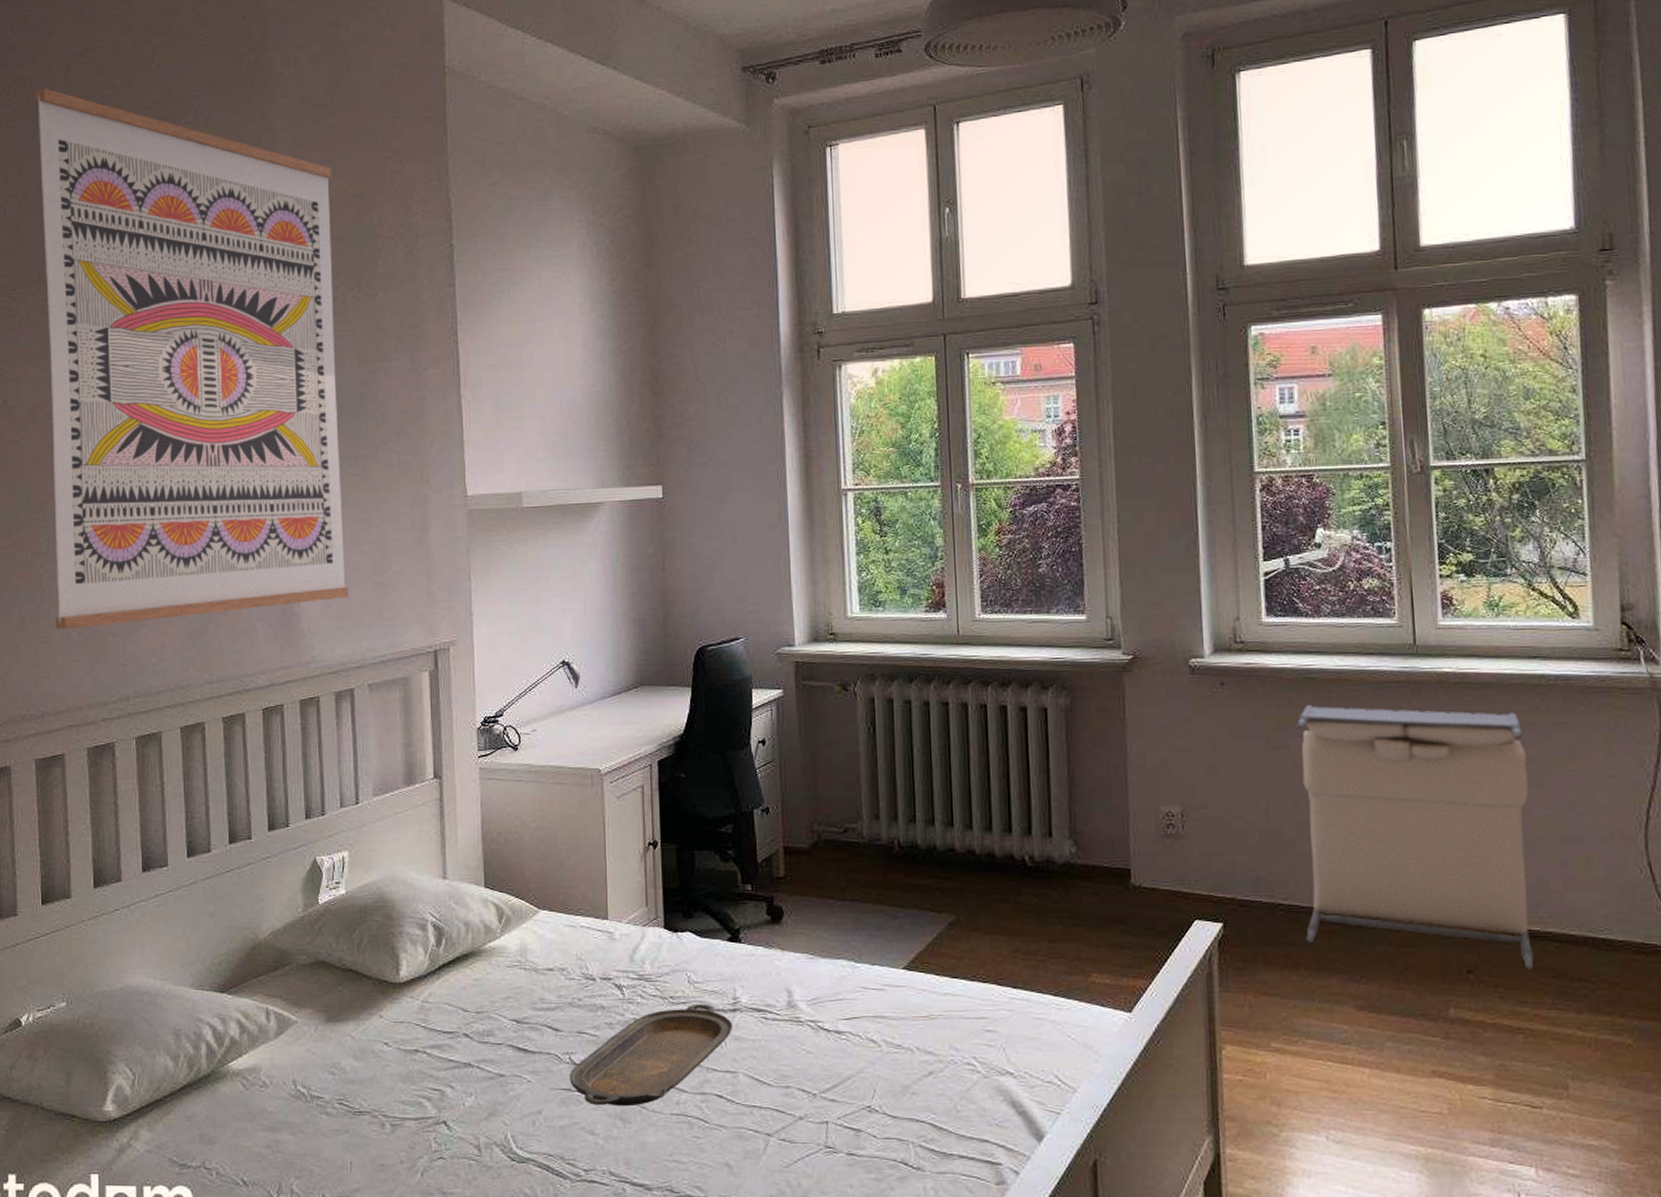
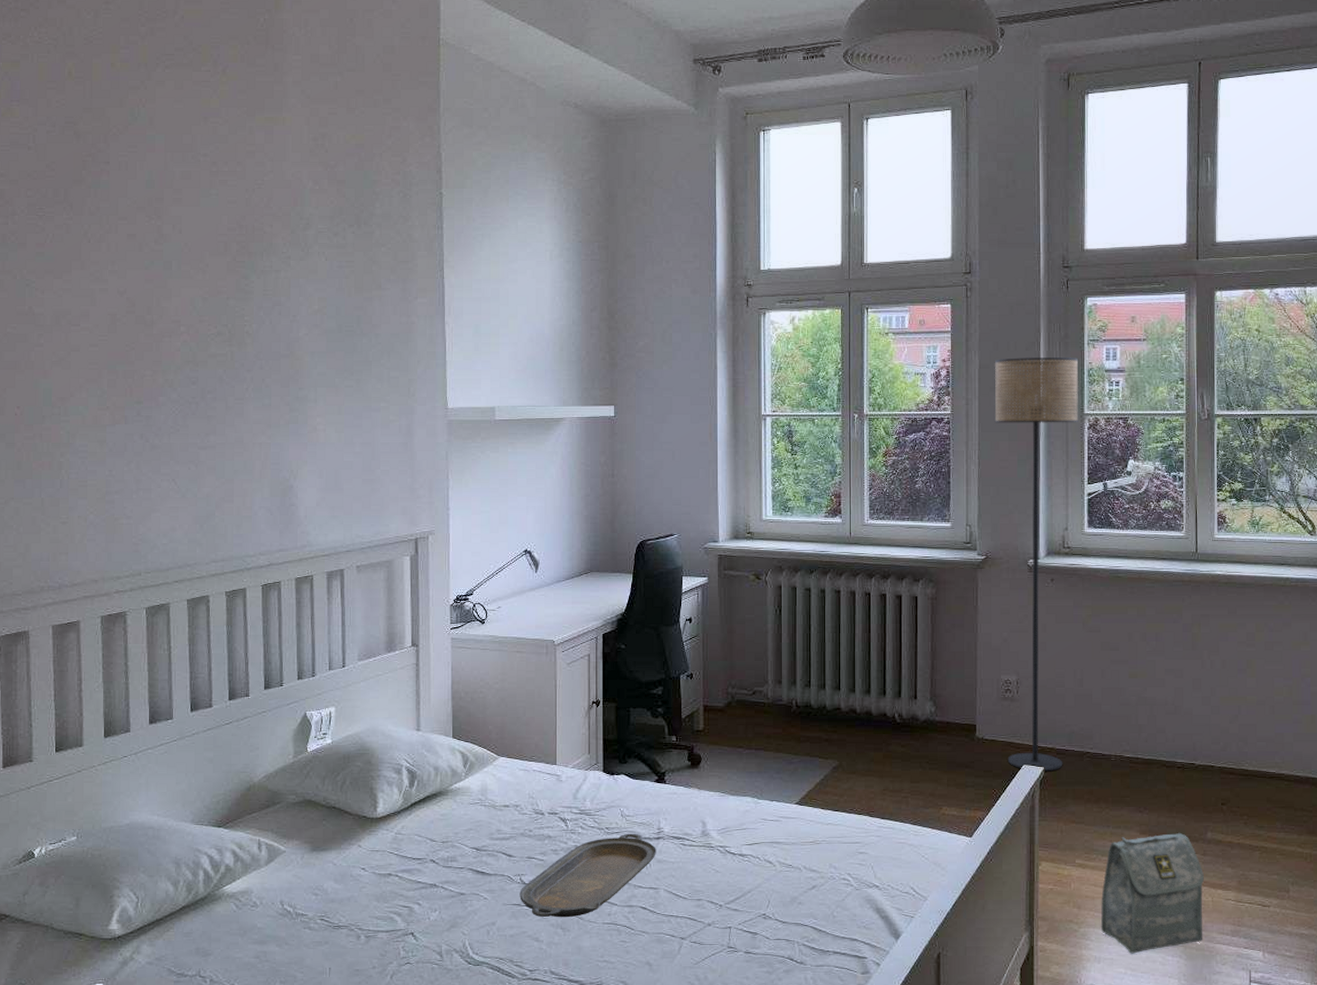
wall art: present [35,87,349,630] -> none [65,29,341,512]
floor lamp: none [1134,402,1247,929] -> present [994,358,1079,772]
laundry hamper: present [1296,704,1534,969] -> none [1106,597,1273,802]
bag: none [1308,1010,1451,1167] -> present [1100,833,1205,954]

